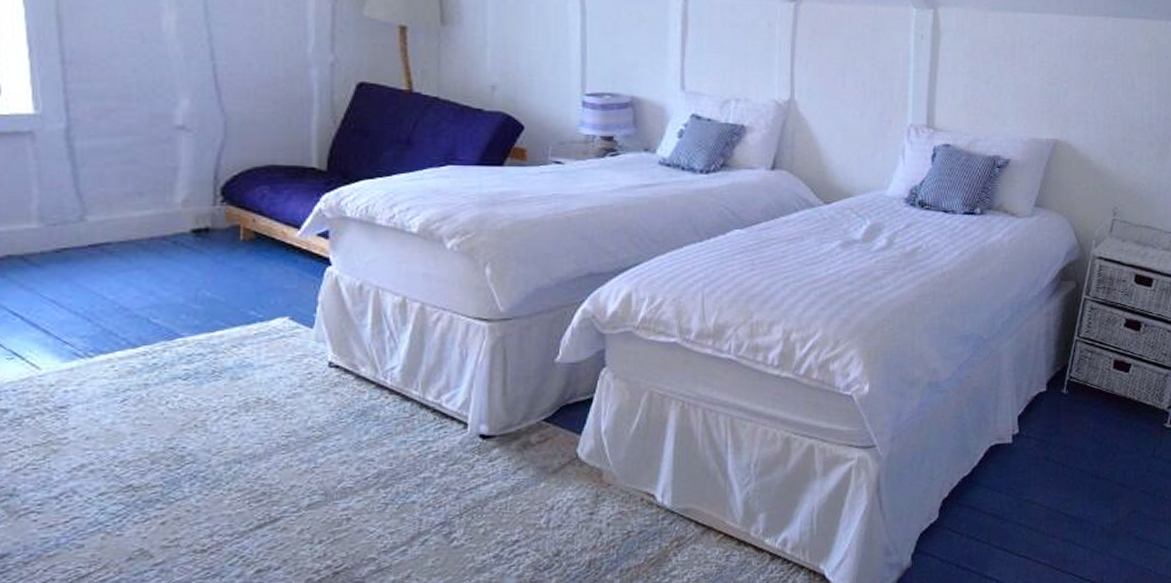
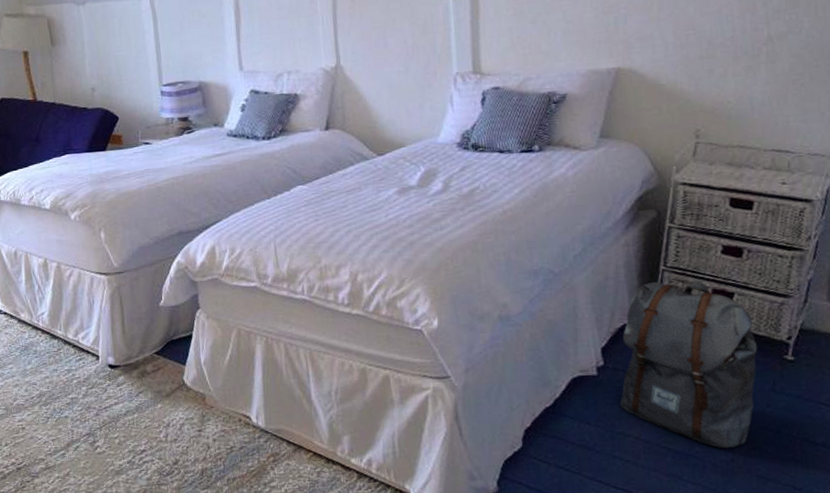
backpack: none [1029,351,1145,513] -> present [619,280,758,449]

